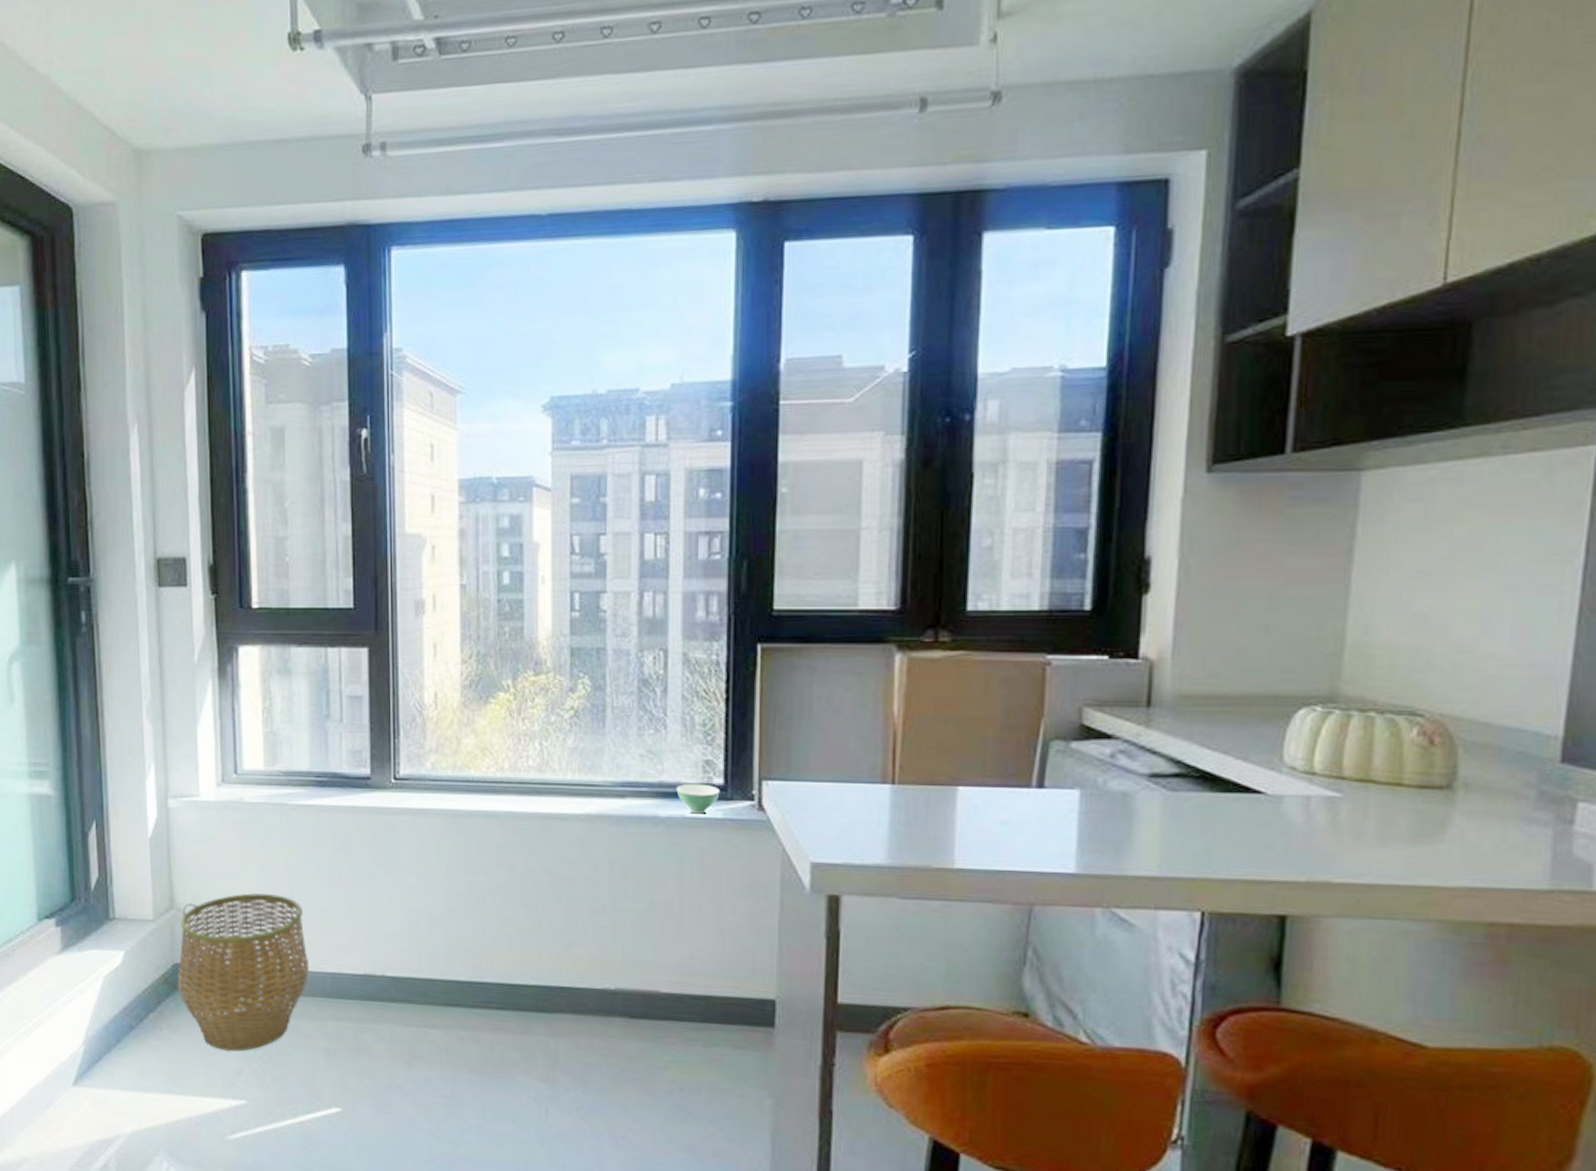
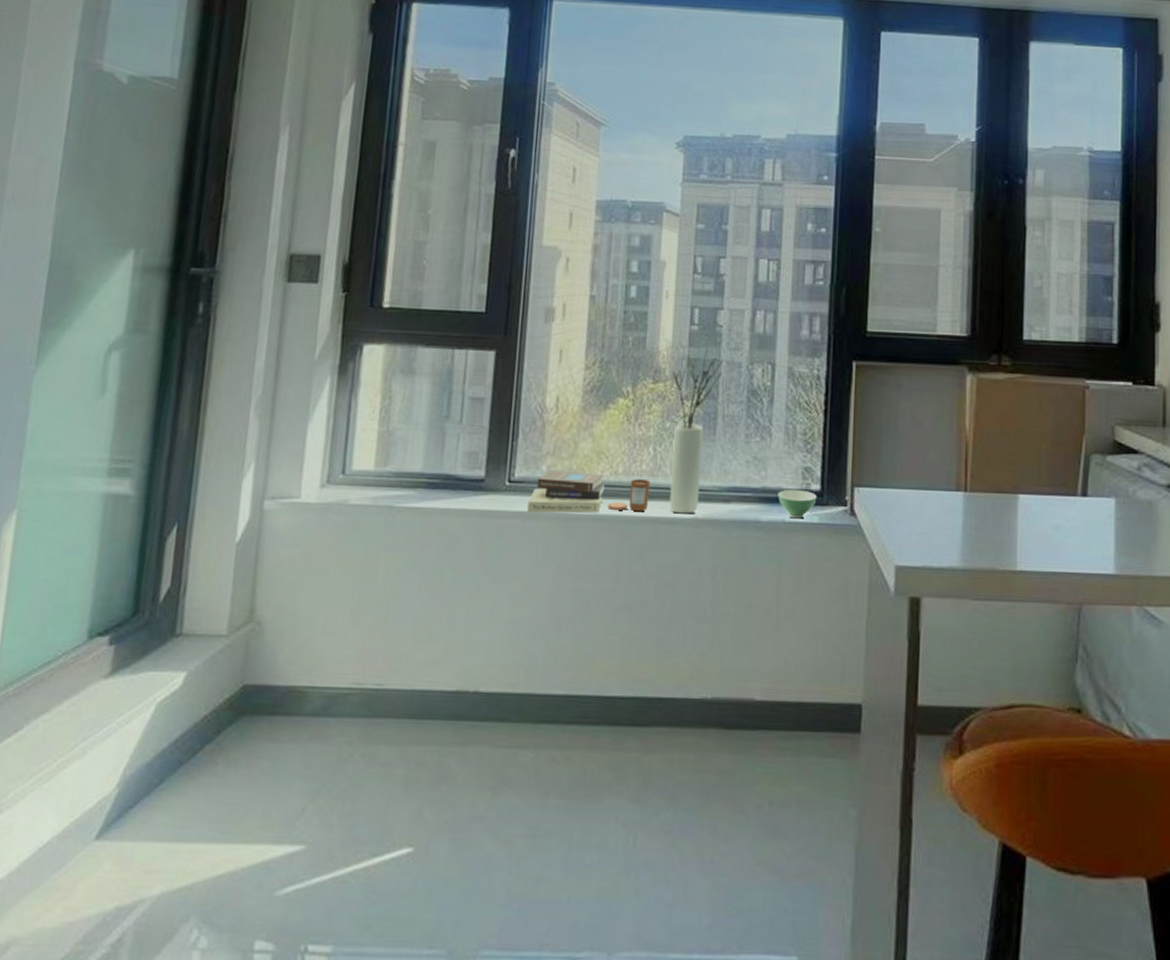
basket: present [177,892,310,1052] -> none [243,602,398,787]
books: none [414,767,492,810] -> present [527,470,606,514]
candle: none [496,774,539,808] -> present [608,478,651,512]
vase: none [555,637,610,810] -> present [669,349,724,514]

